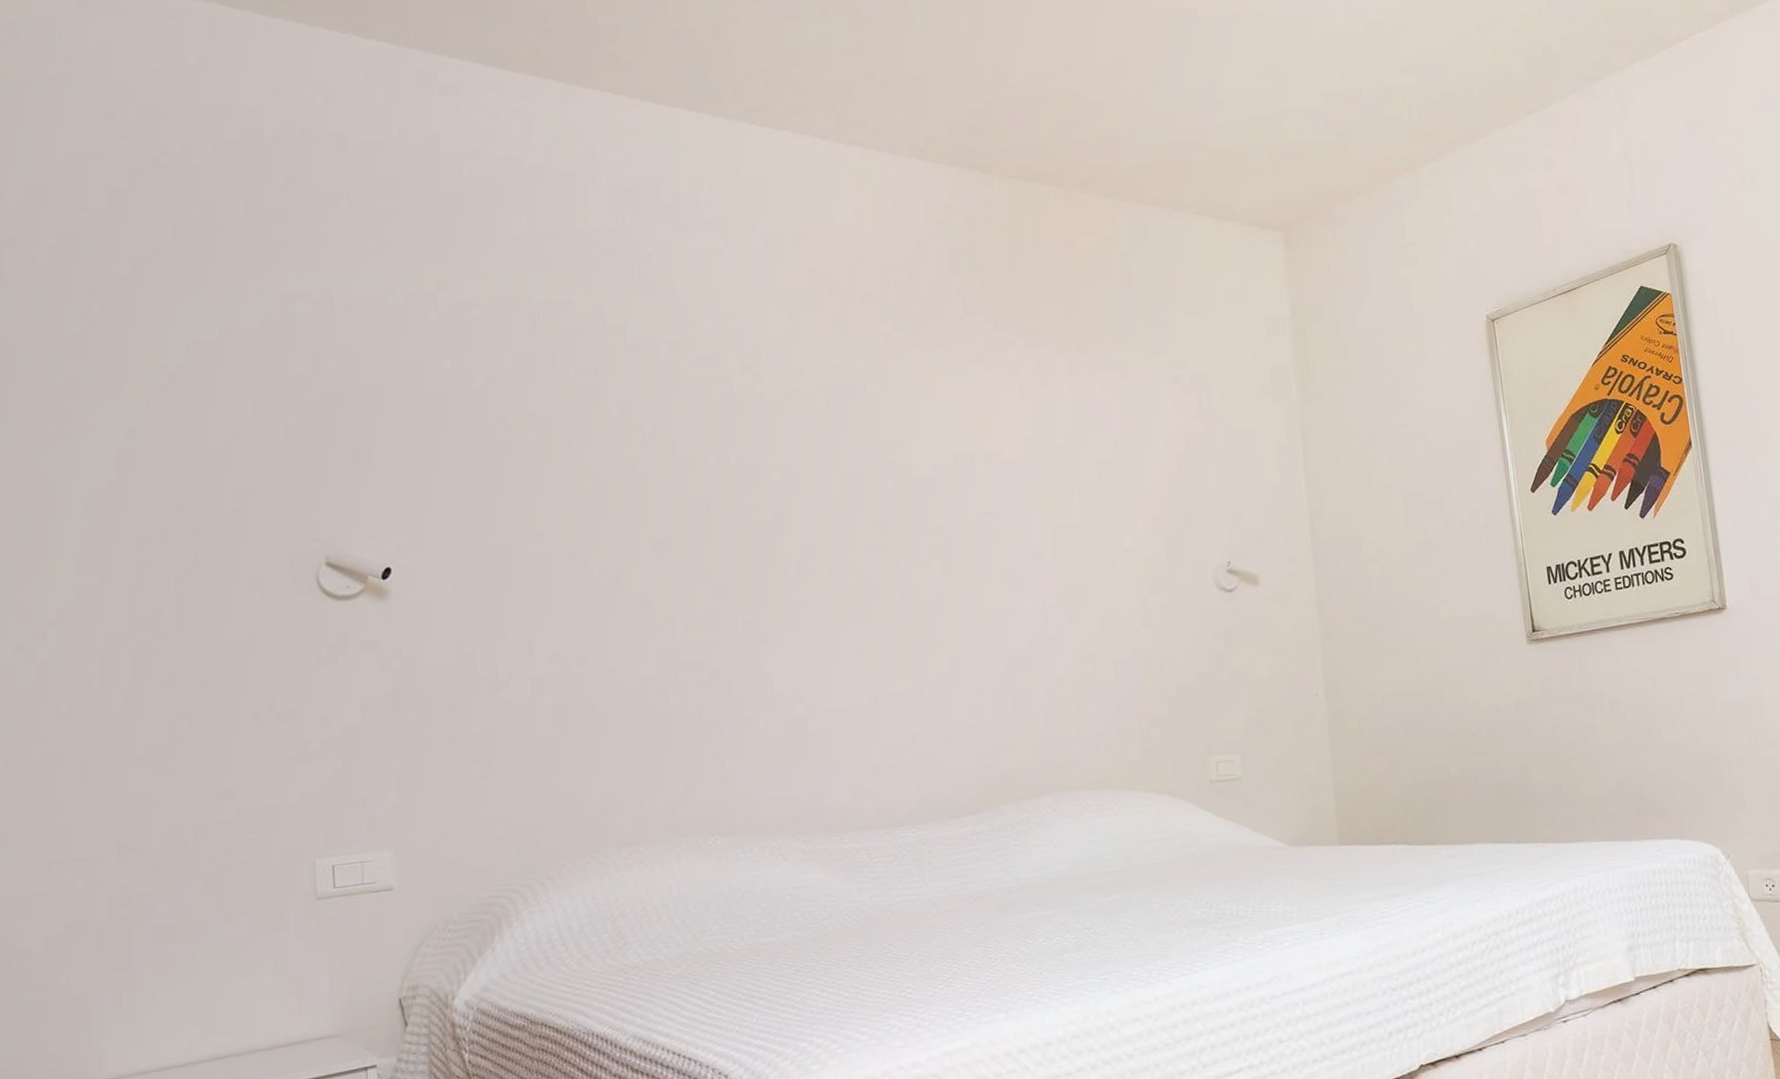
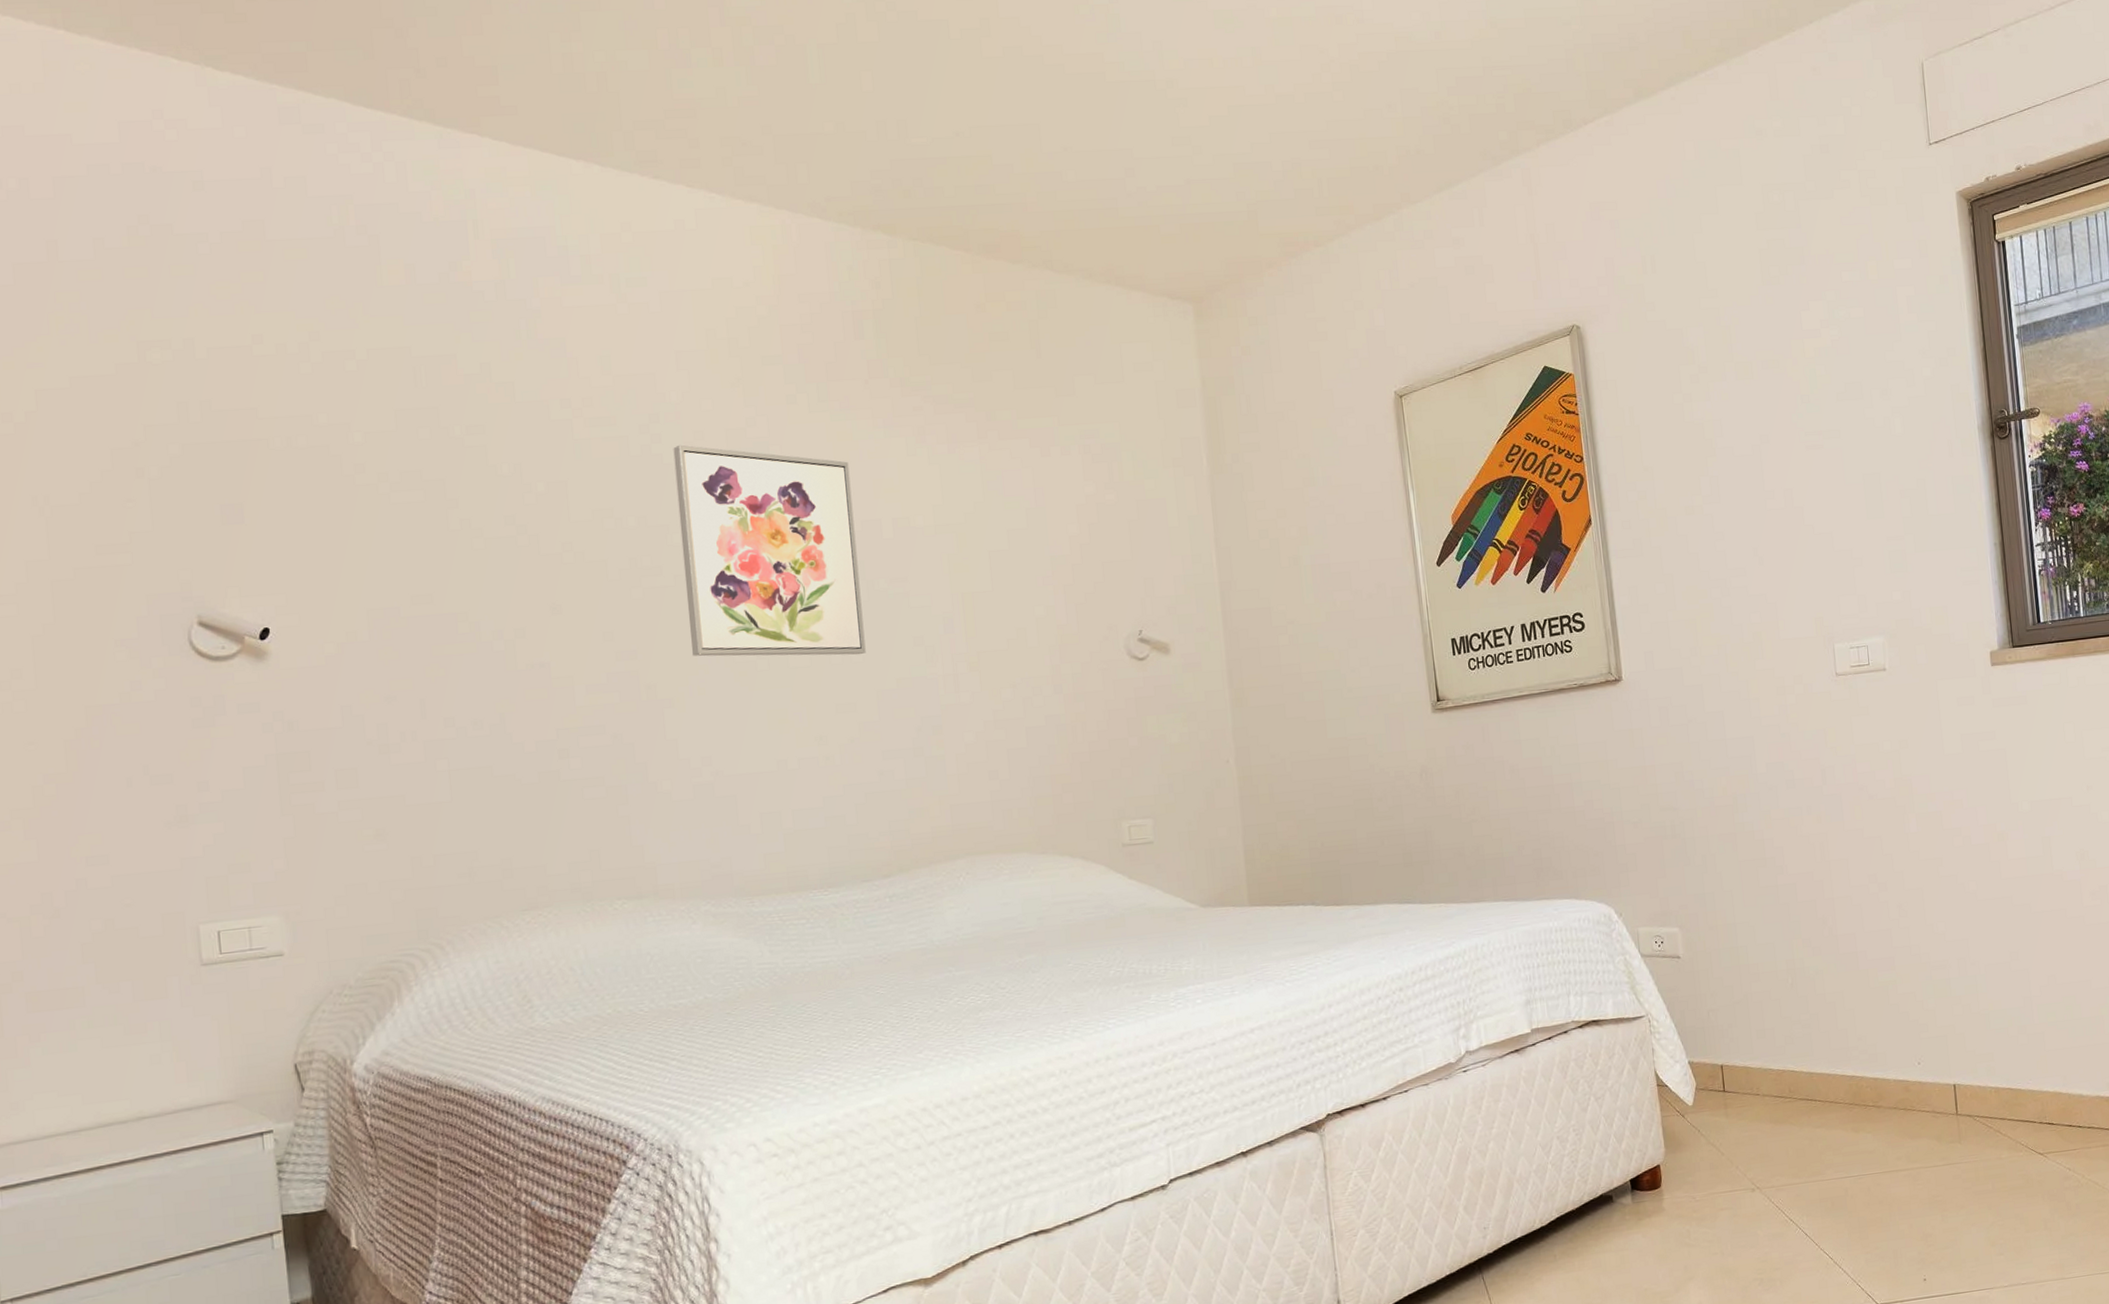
wall art: none [774,383,957,592] -> present [673,444,866,657]

